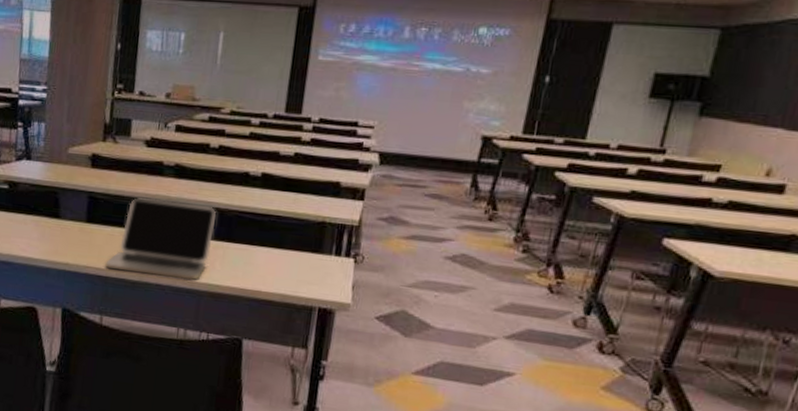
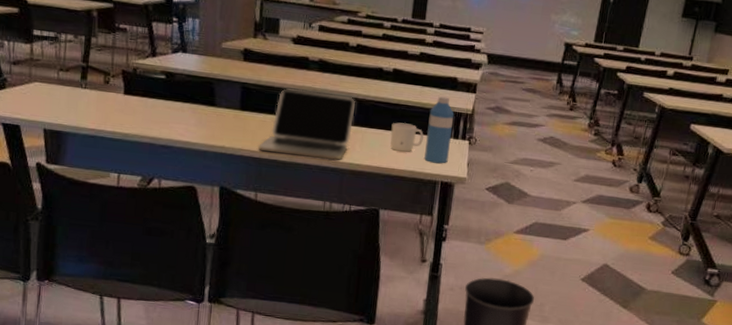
mug: none [256,236,298,272] -> present [390,122,424,152]
water bottle: none [298,204,337,286] -> present [424,96,455,164]

